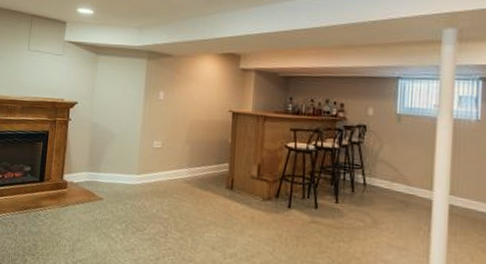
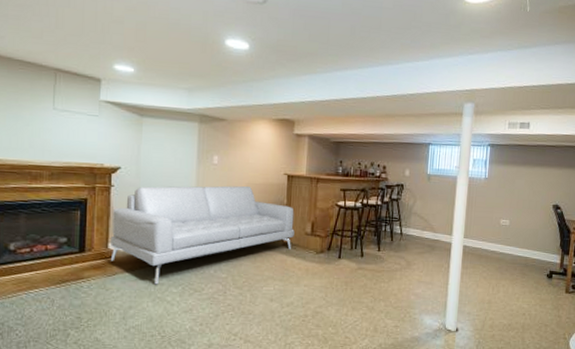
sofa: none [64,121,239,220] -> present [110,185,295,285]

